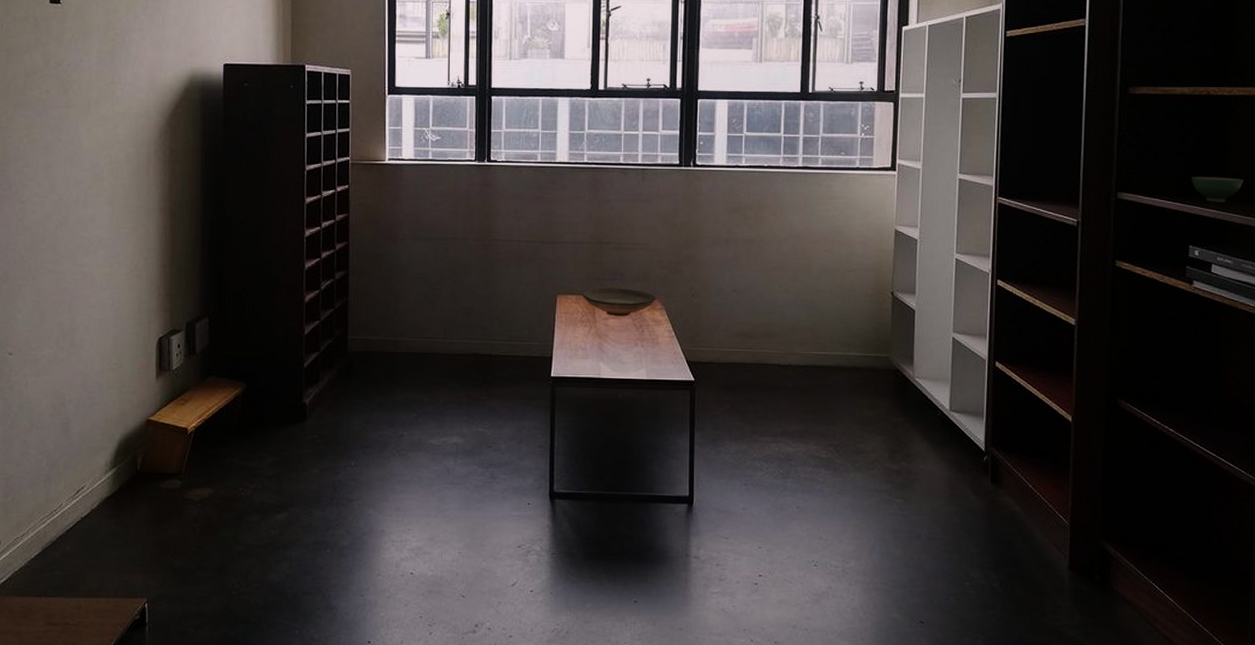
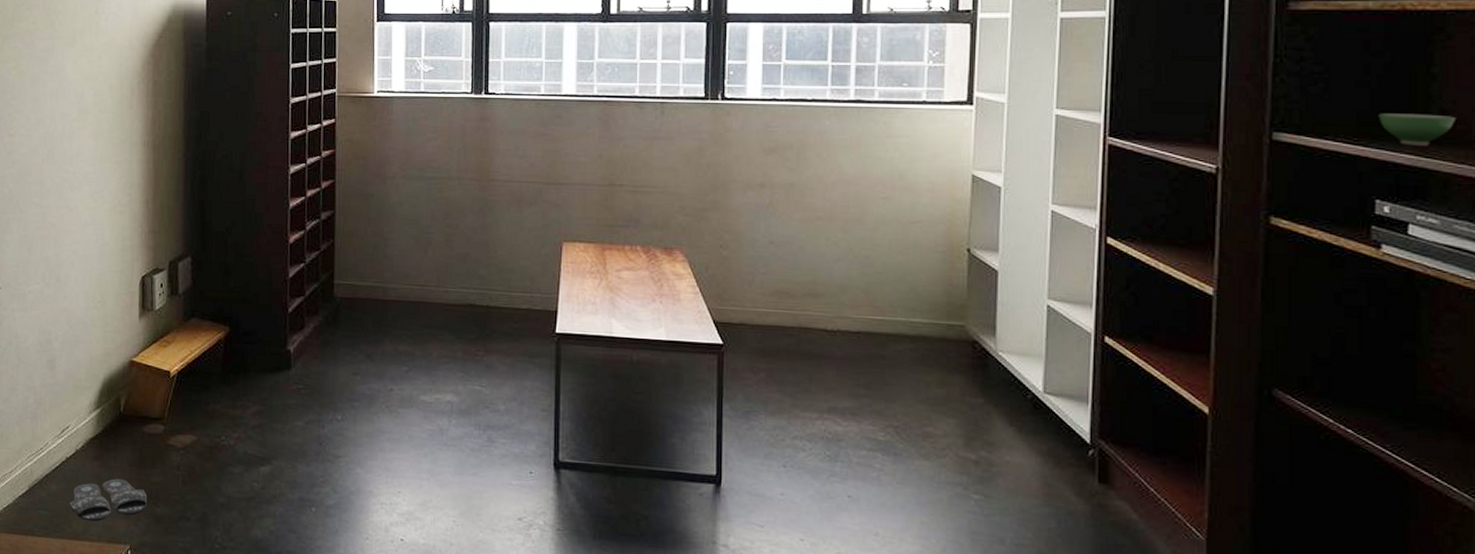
slippers: none [84,535,165,578] -> present [69,478,148,522]
decorative bowl: present [583,287,656,317] -> none [592,235,677,269]

